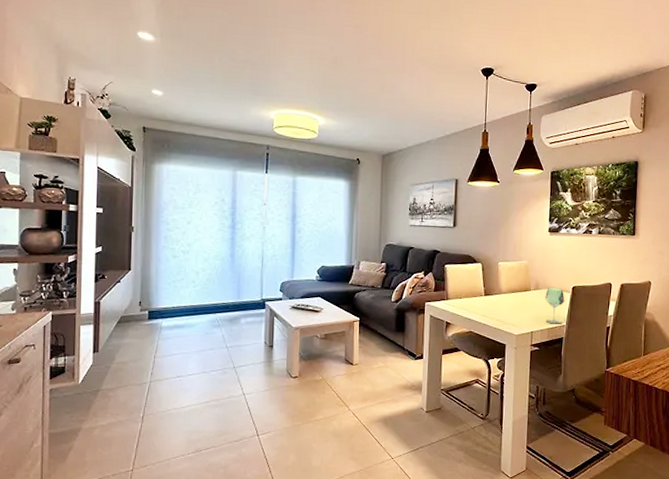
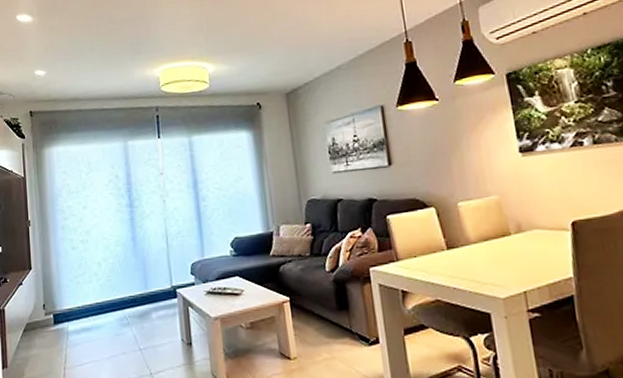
wine glass: present [545,288,565,324] -> none [533,226,566,278]

